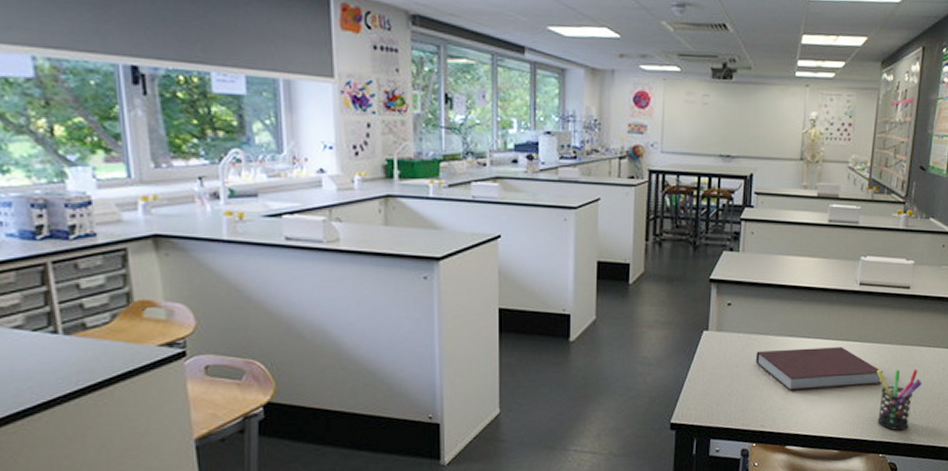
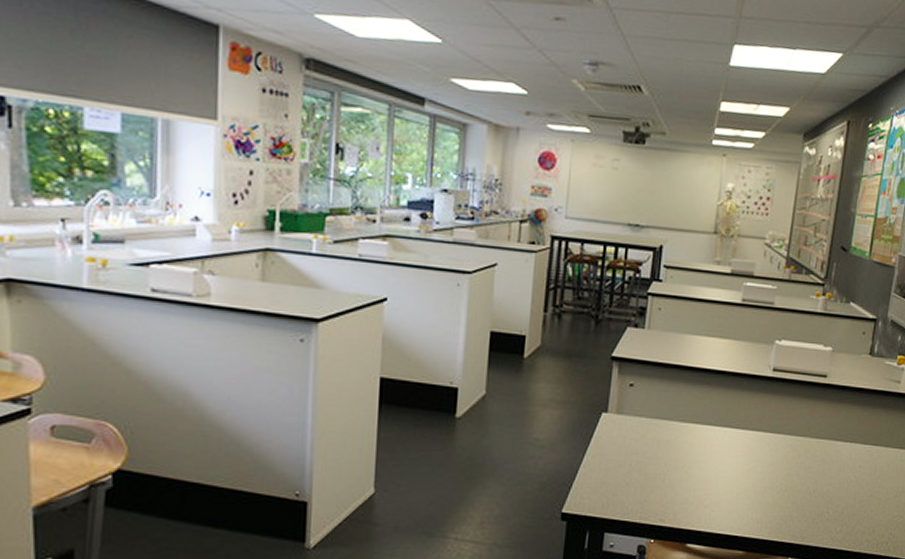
notebook: present [756,347,883,391] -> none [658,437,795,483]
pen holder: present [876,368,922,431] -> none [787,465,837,533]

